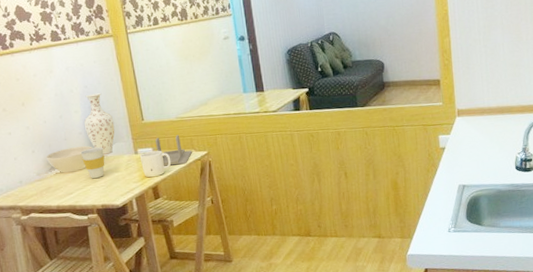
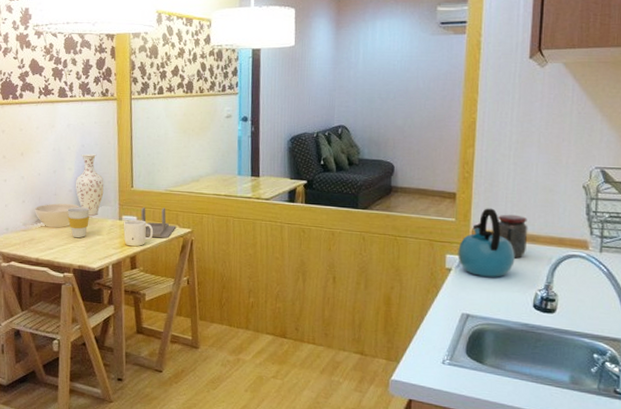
kettle: none [448,88,496,150] -> present [458,208,515,277]
jar: none [477,91,504,129] -> present [498,214,528,259]

